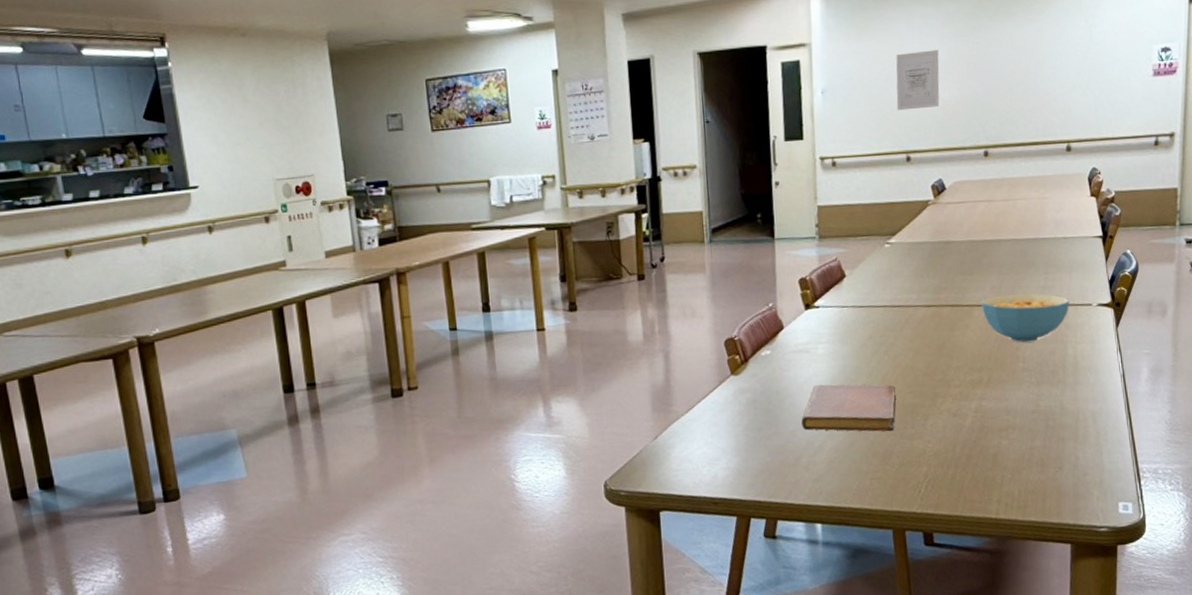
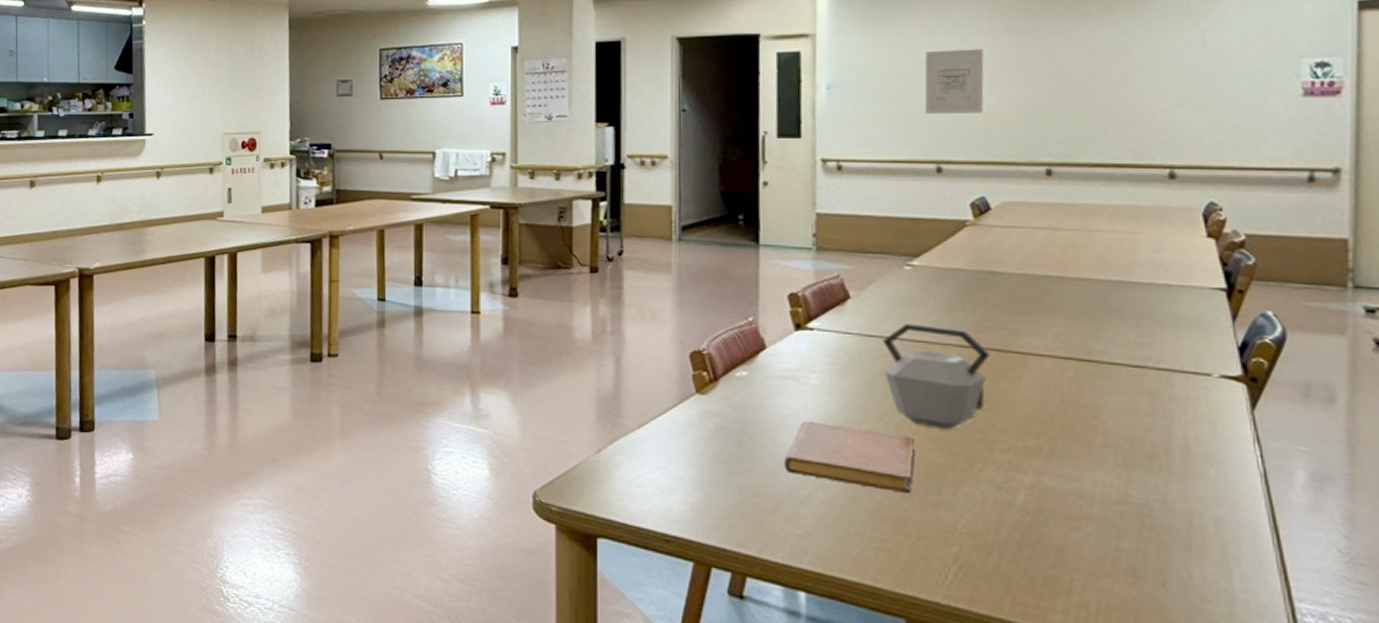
kettle: none [870,292,948,375] -> present [882,324,992,429]
cereal bowl: present [981,293,1070,342] -> none [1040,346,1177,411]

